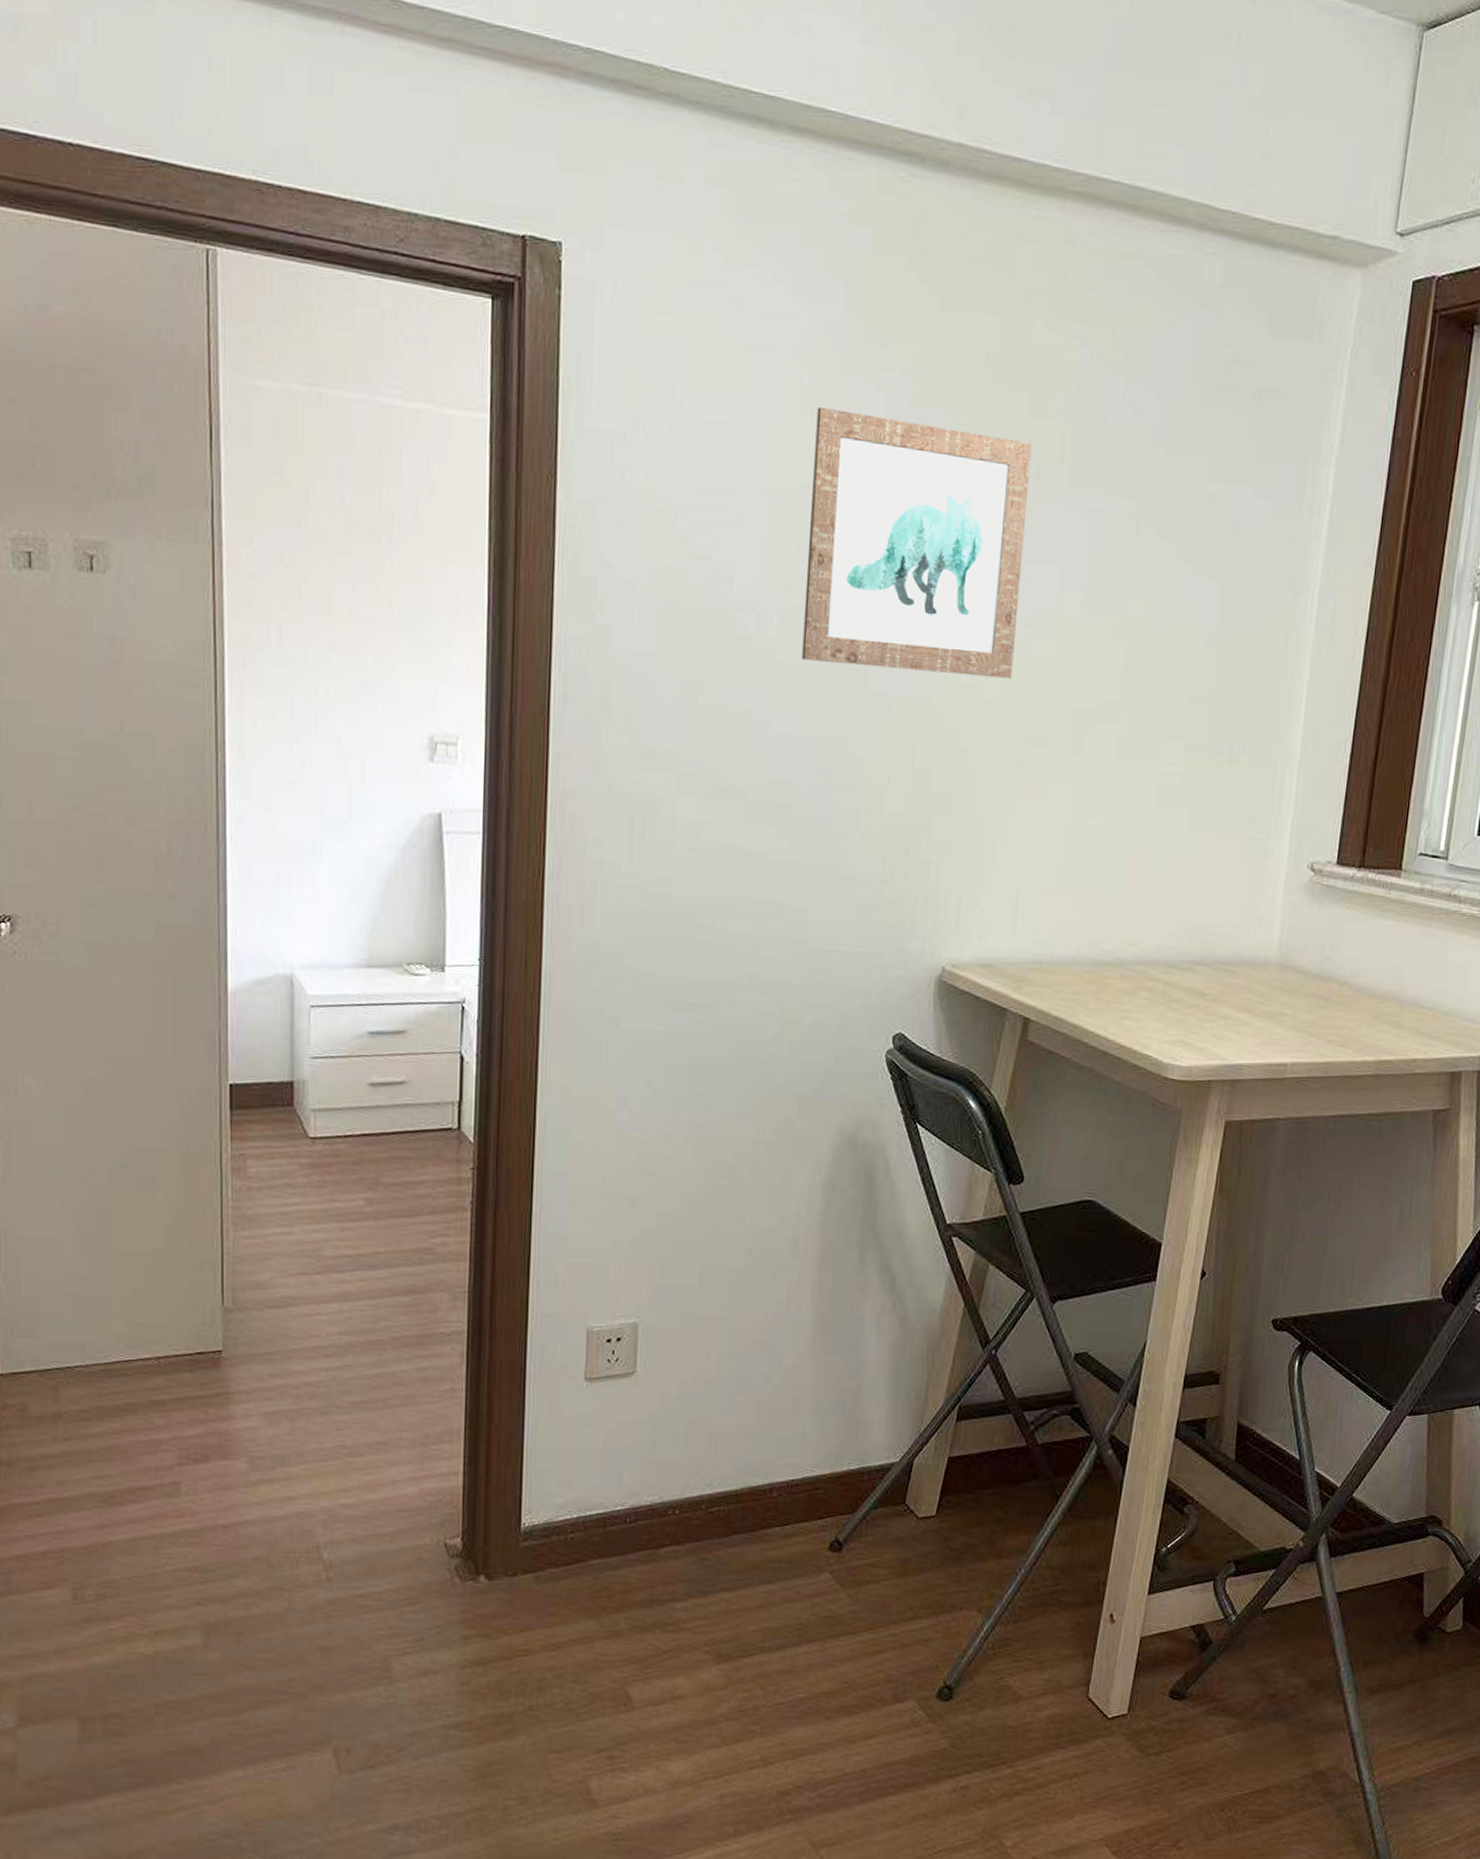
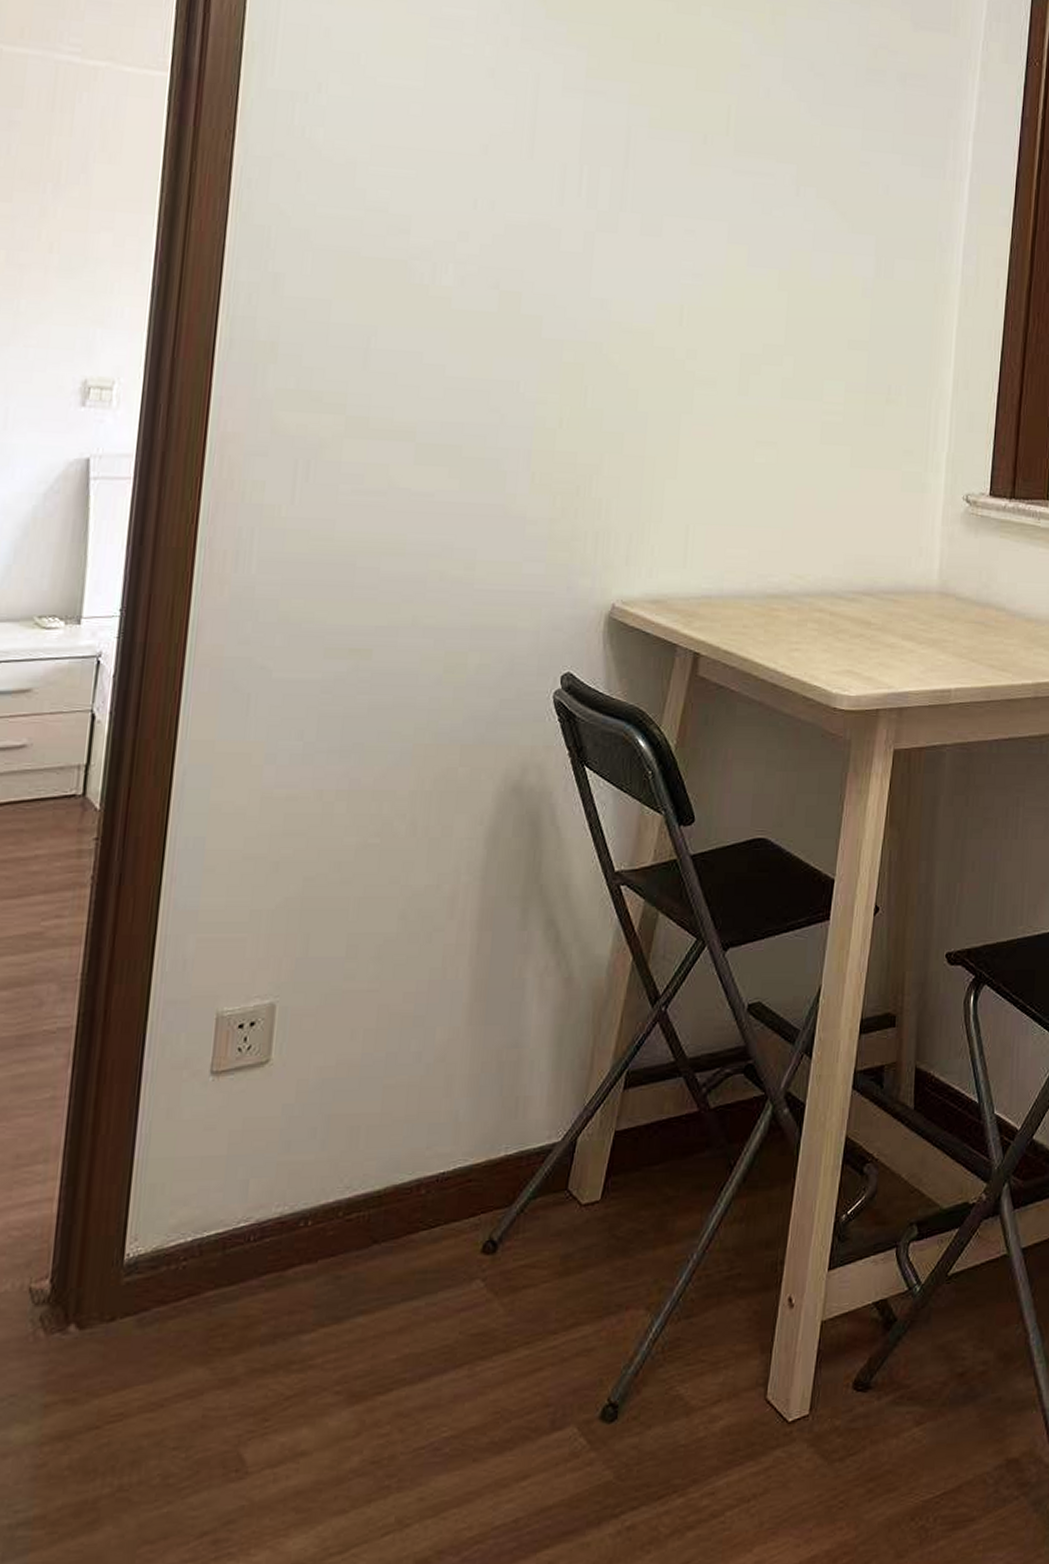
wall art: present [802,406,1032,679] -> none [476,75,700,325]

